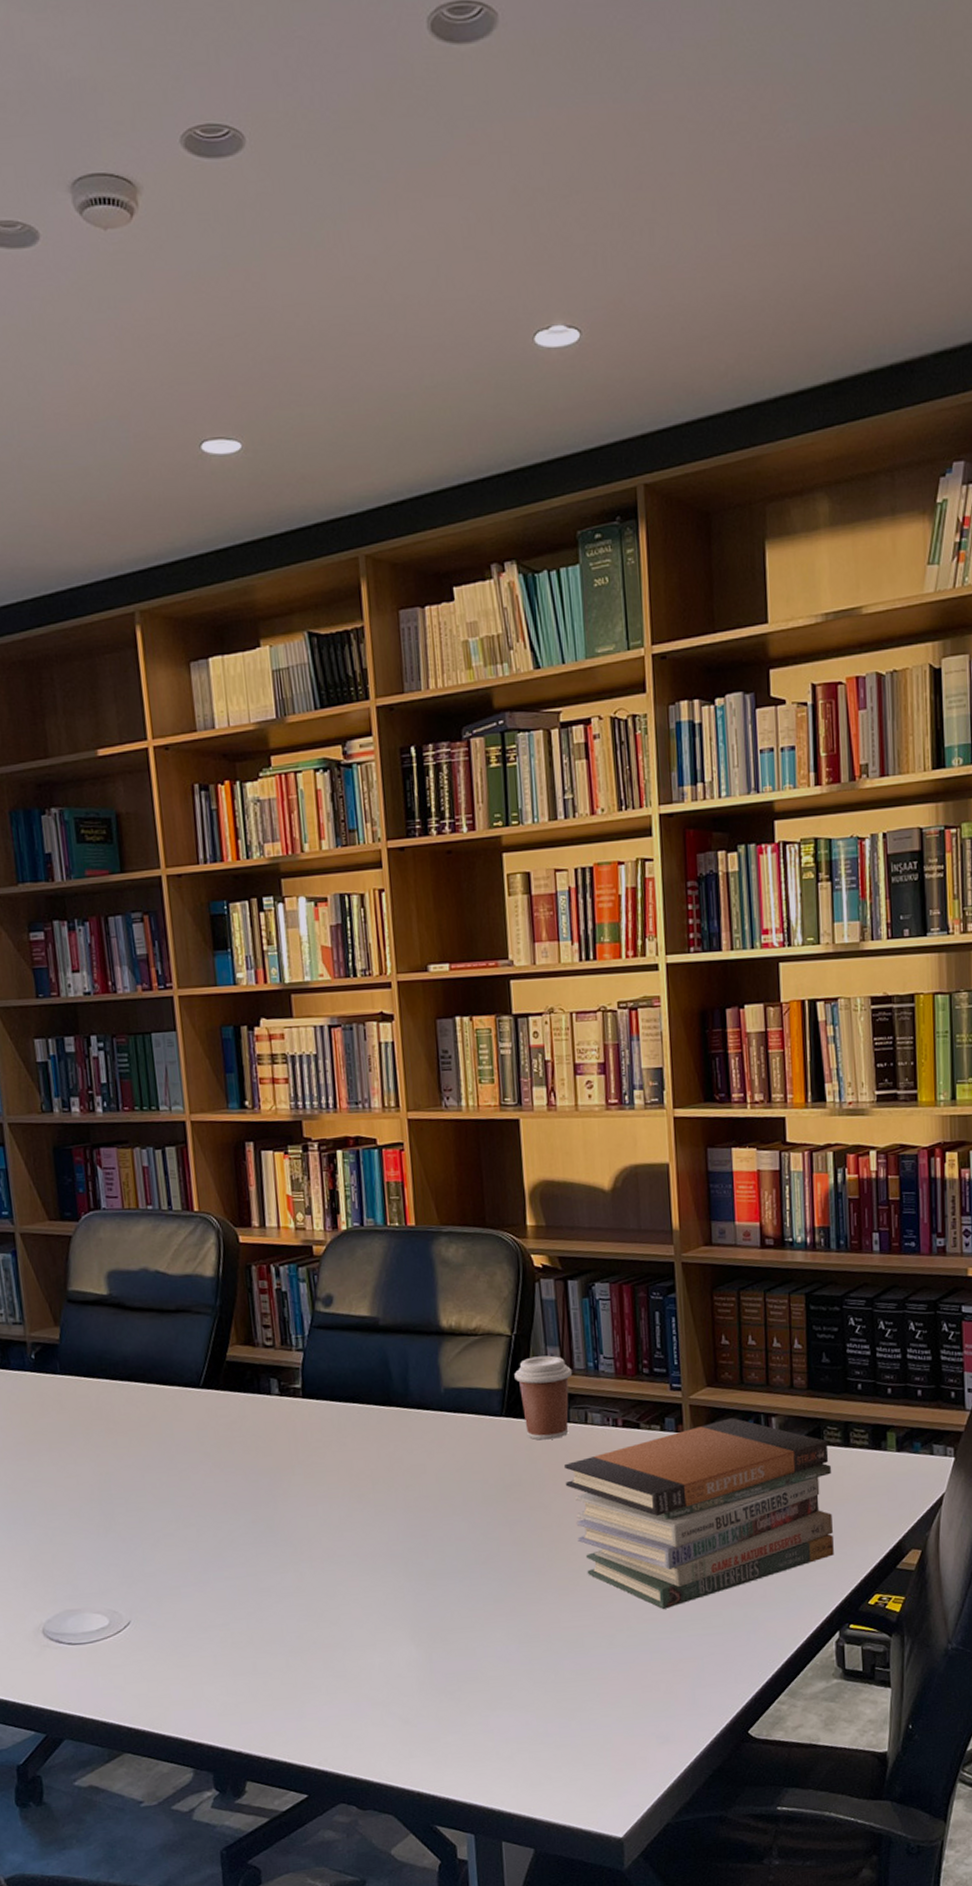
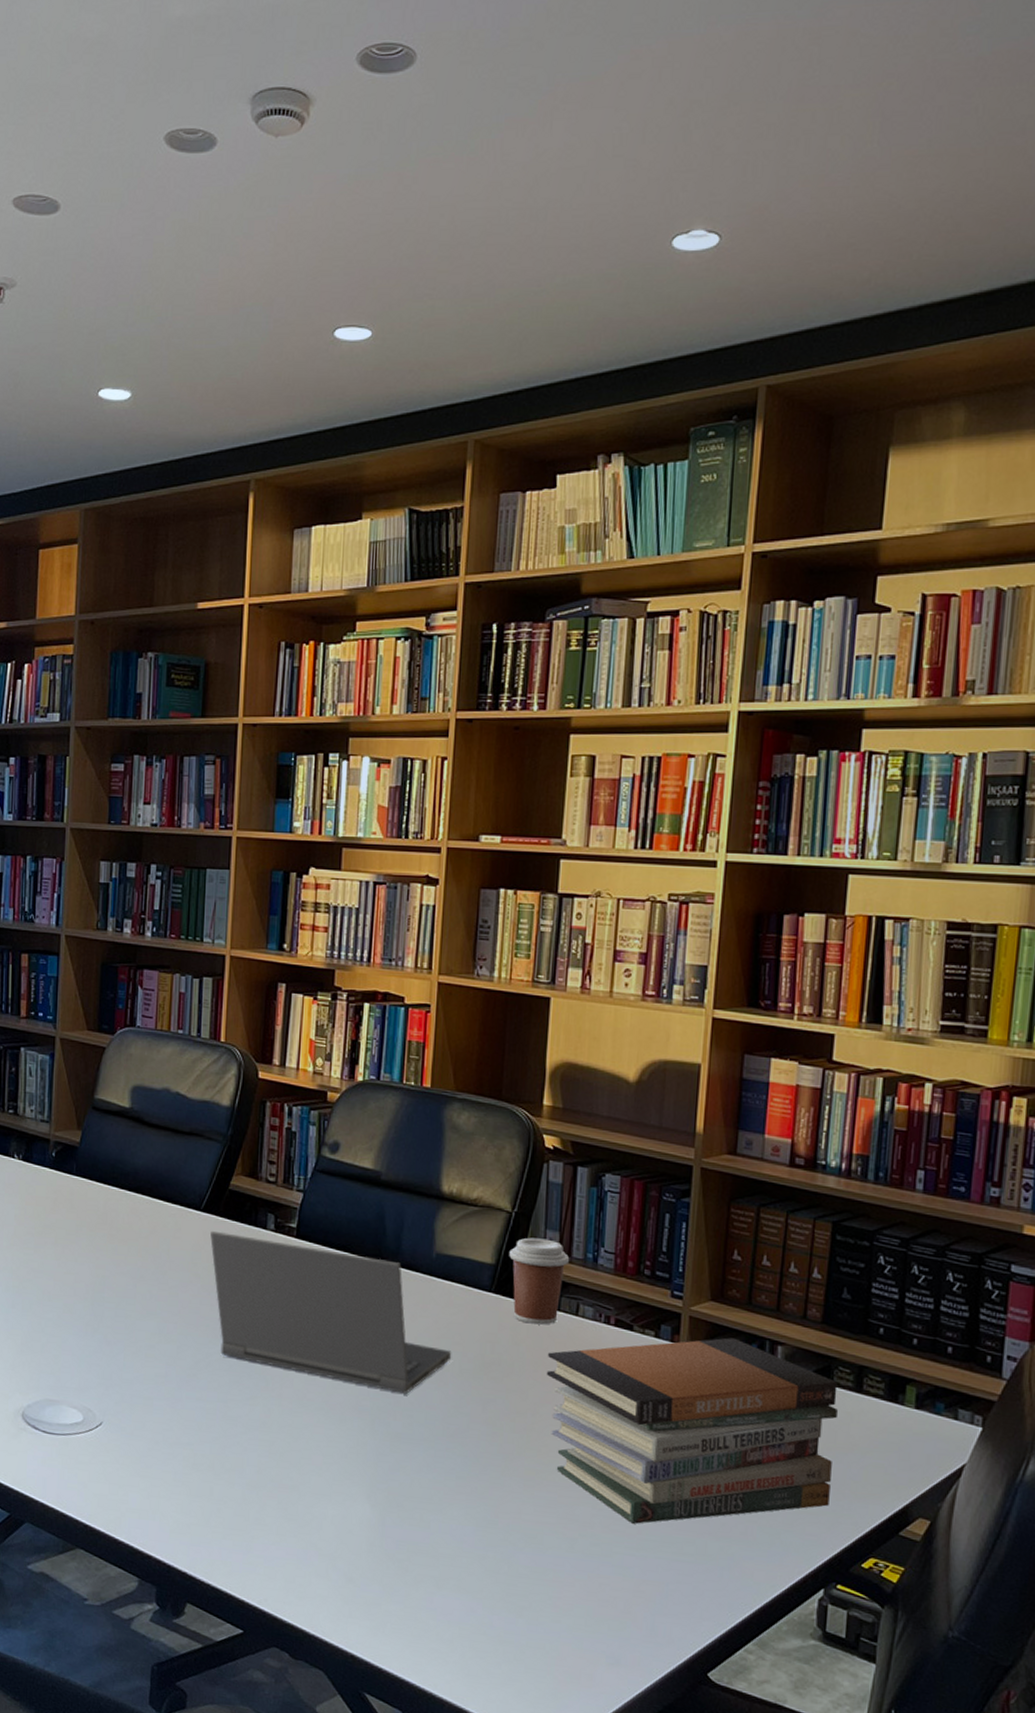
laptop computer: none [214,1403,474,1532] -> present [210,1230,452,1394]

